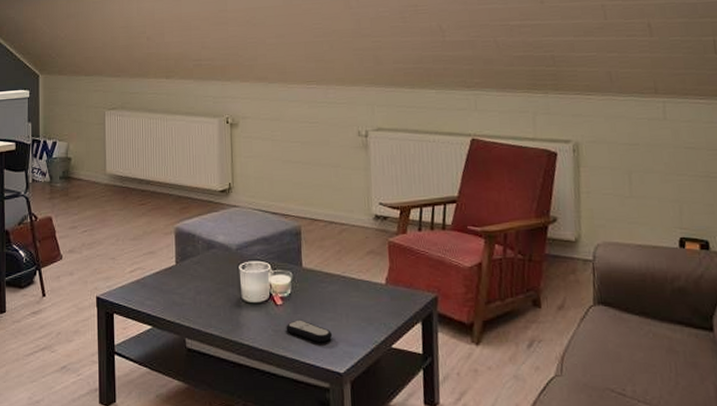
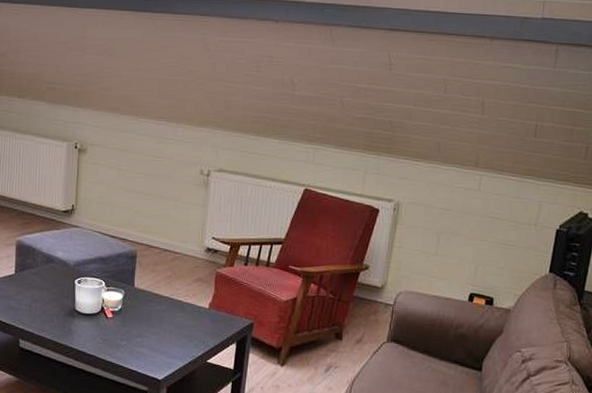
remote control: present [286,319,333,342] -> none [113,332,156,352]

